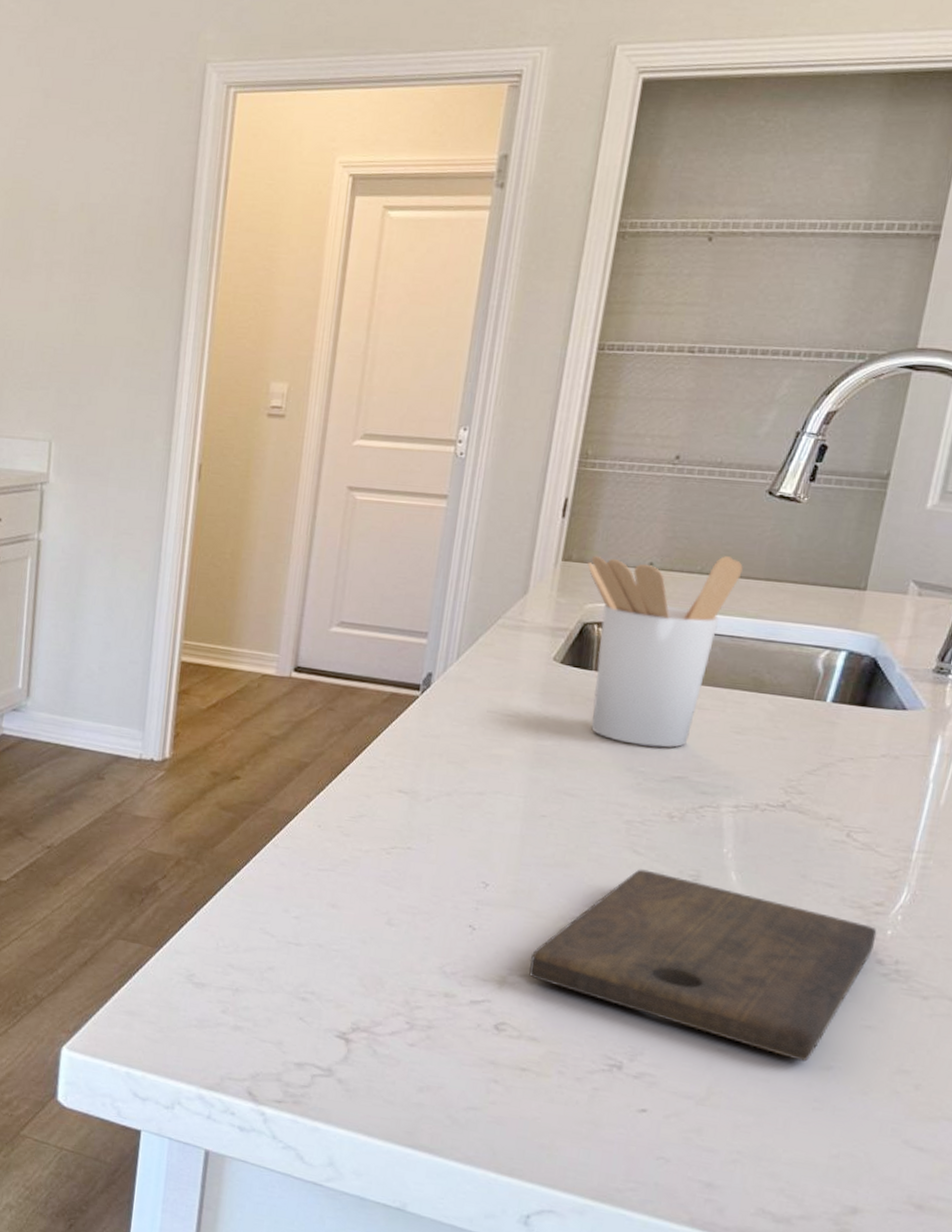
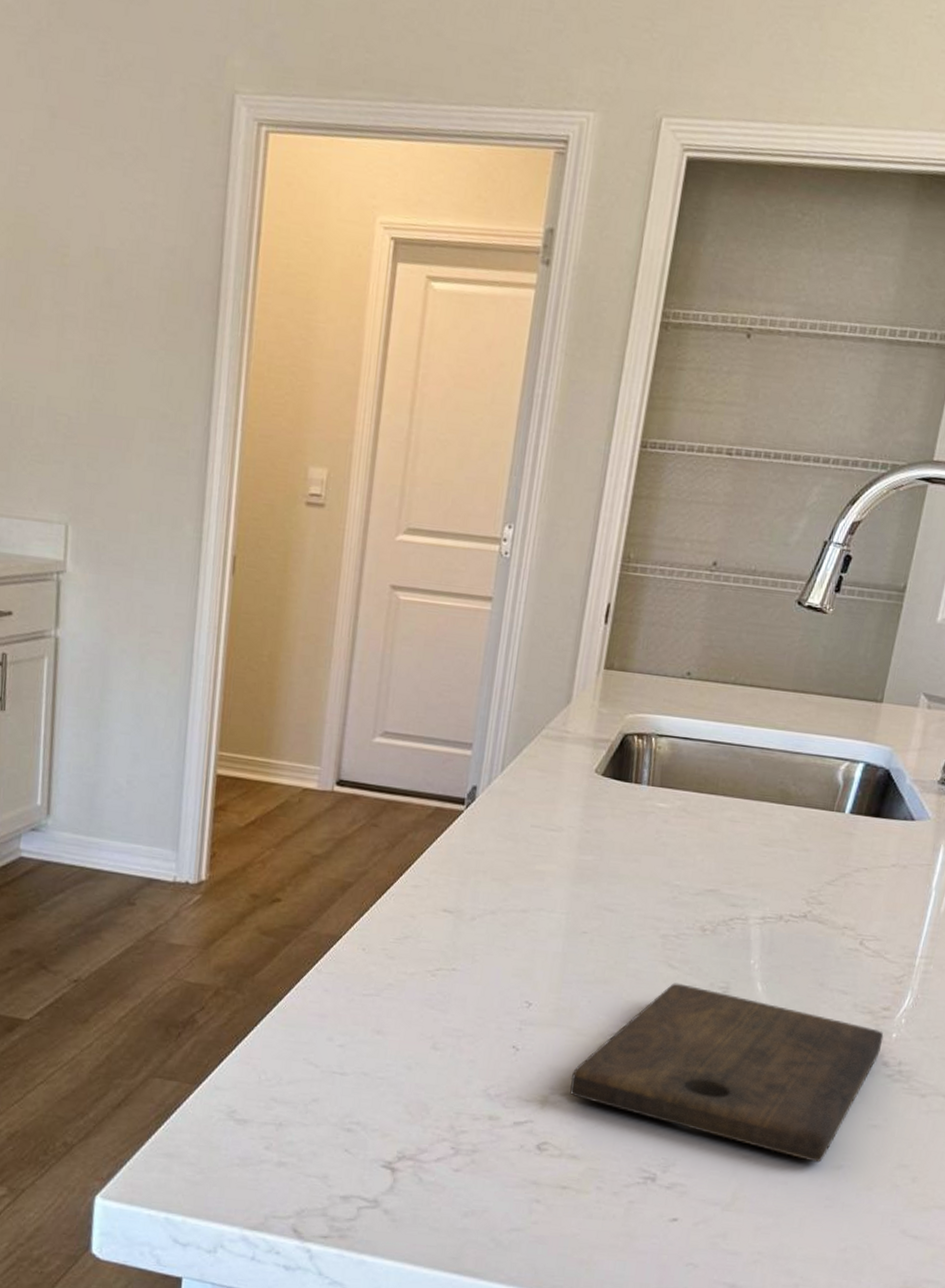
utensil holder: present [587,555,743,748] -> none [628,663,773,861]

